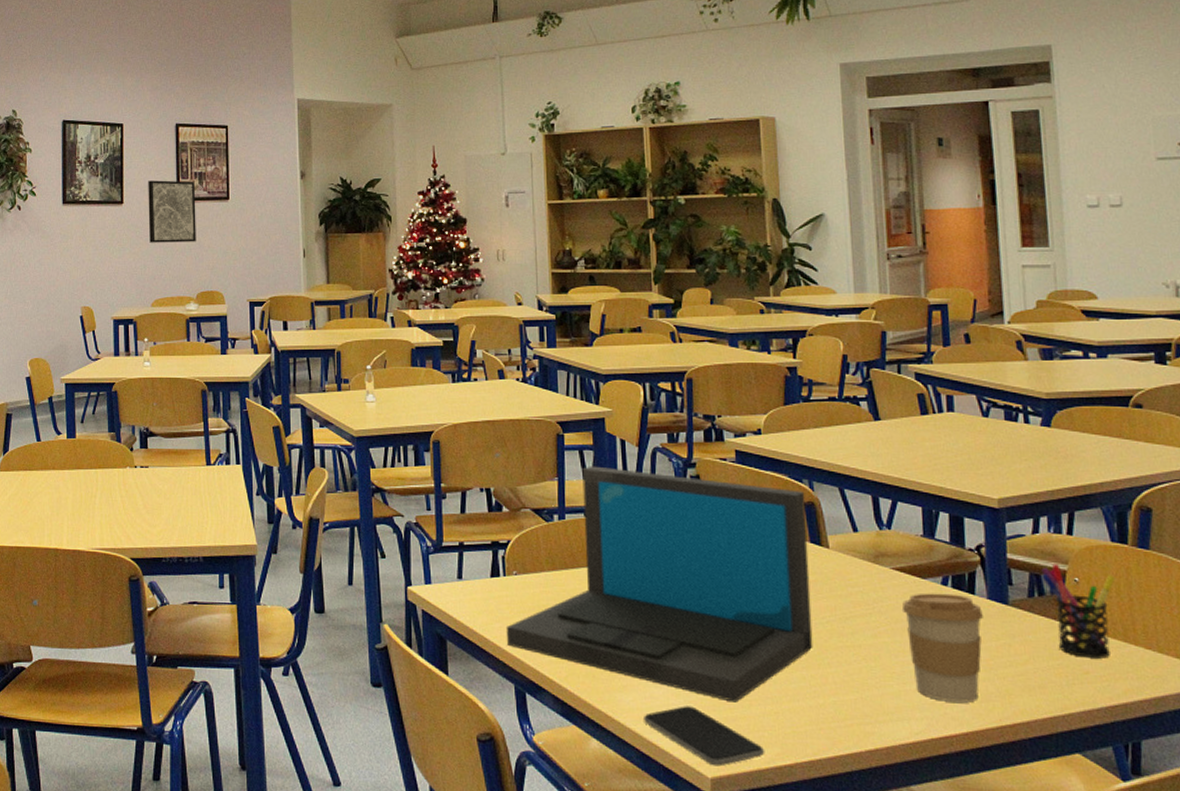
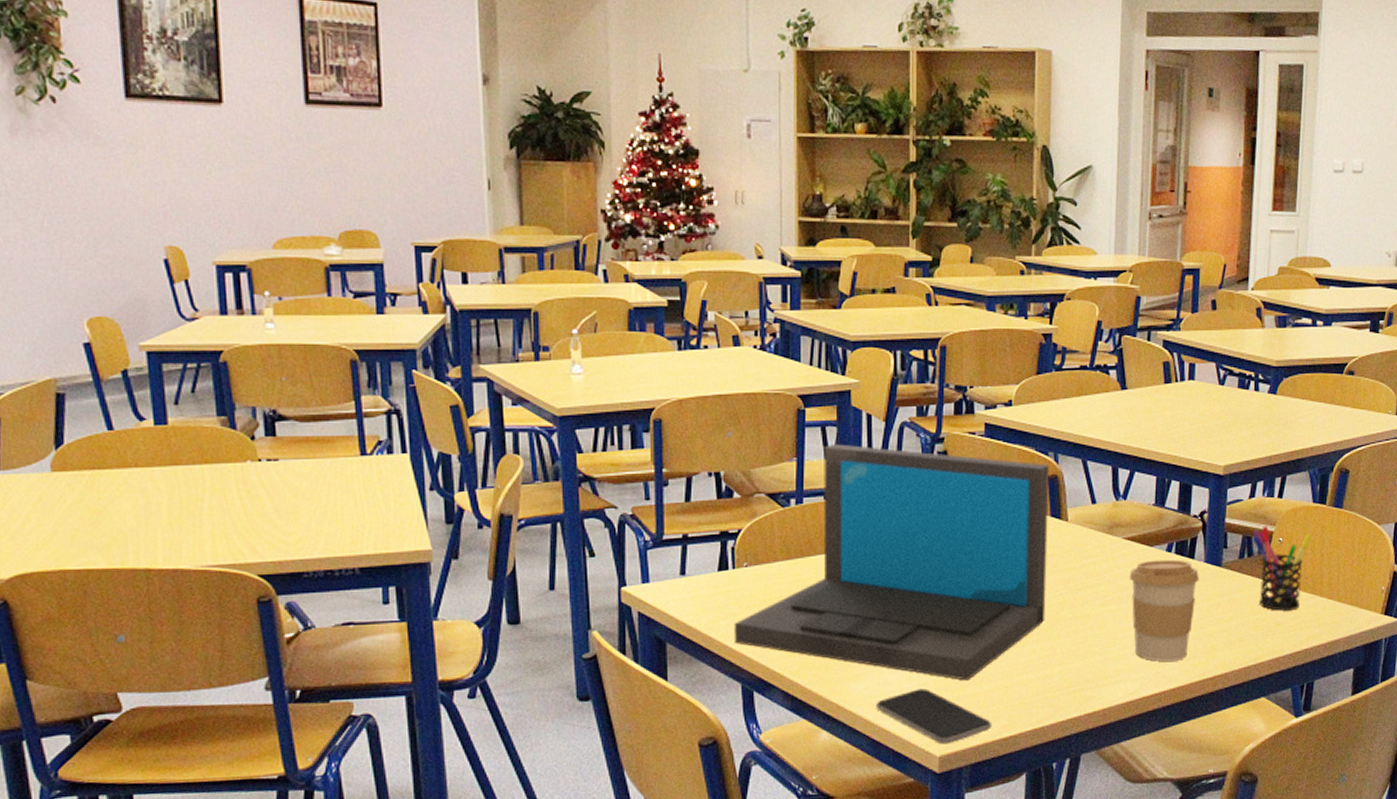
wall art: present [148,180,196,243] -> none [259,72,336,163]

